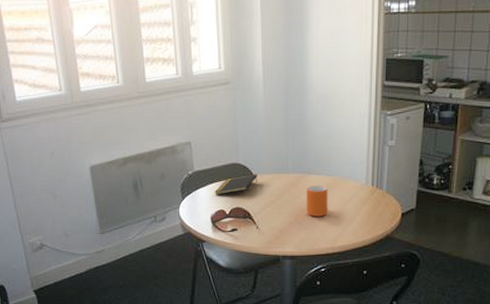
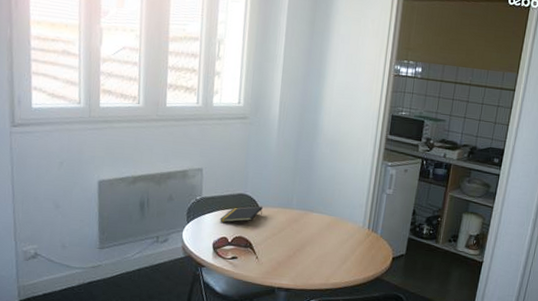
mug: present [306,185,328,217] -> none [305,222,328,253]

